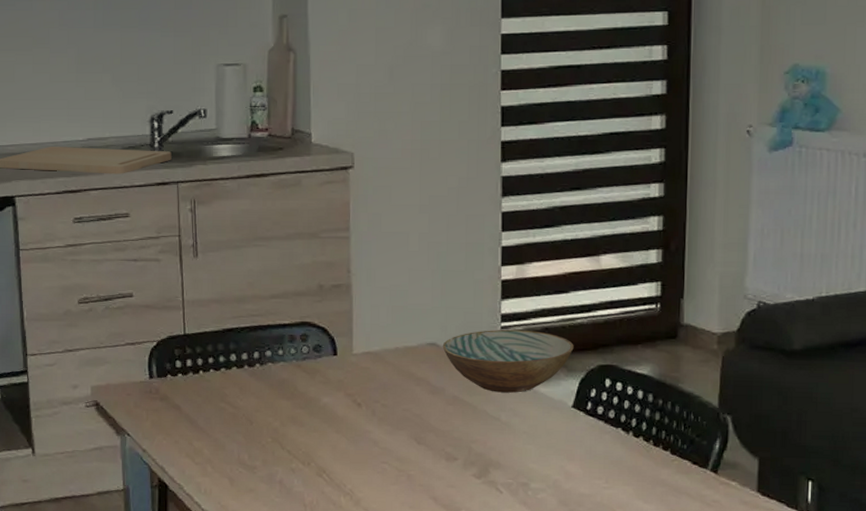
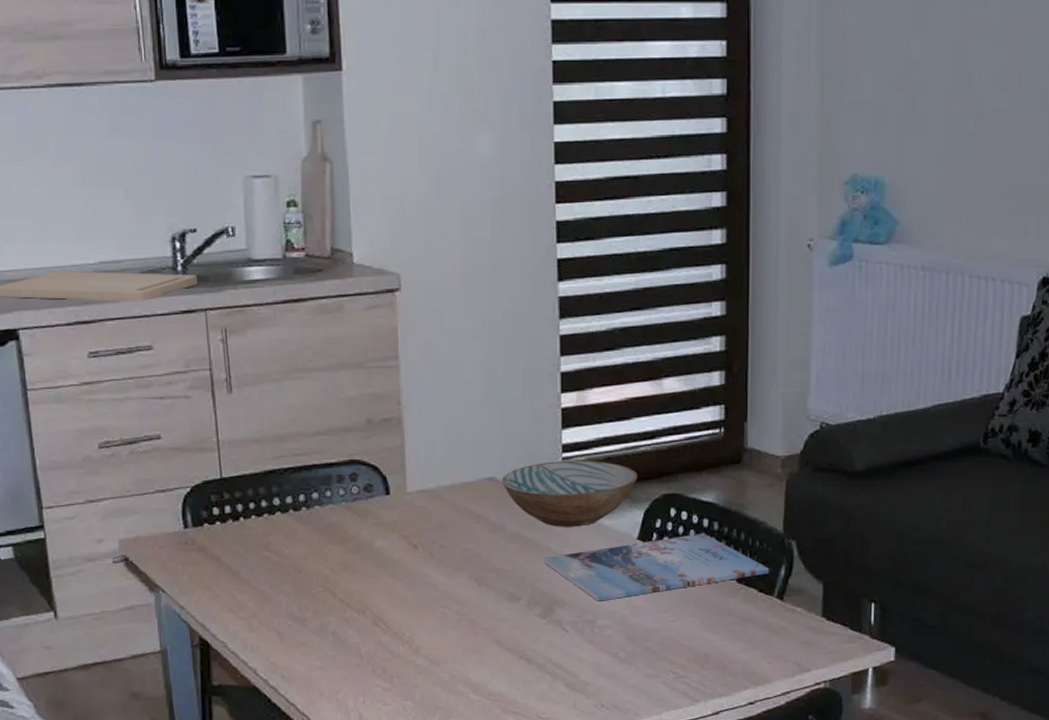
magazine: none [480,404,704,465] -> present [544,533,770,601]

